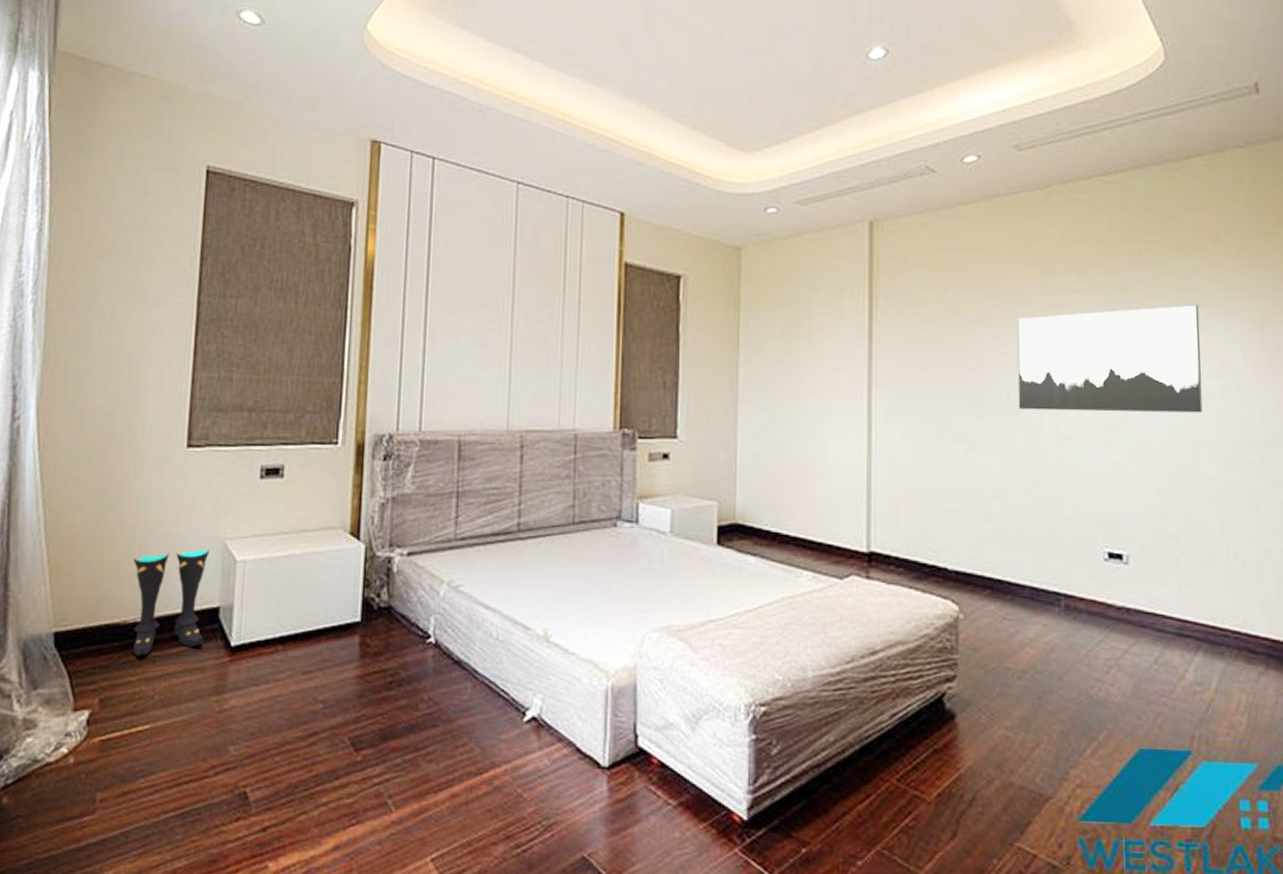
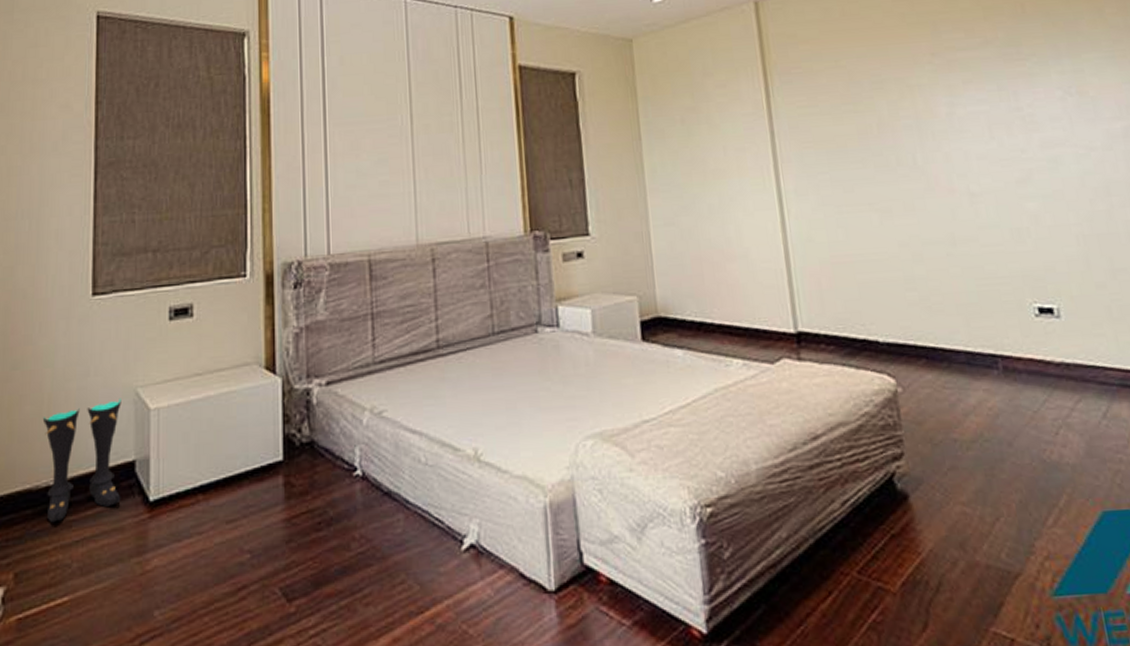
wall art: present [1017,305,1203,413] -> none [912,51,1109,172]

